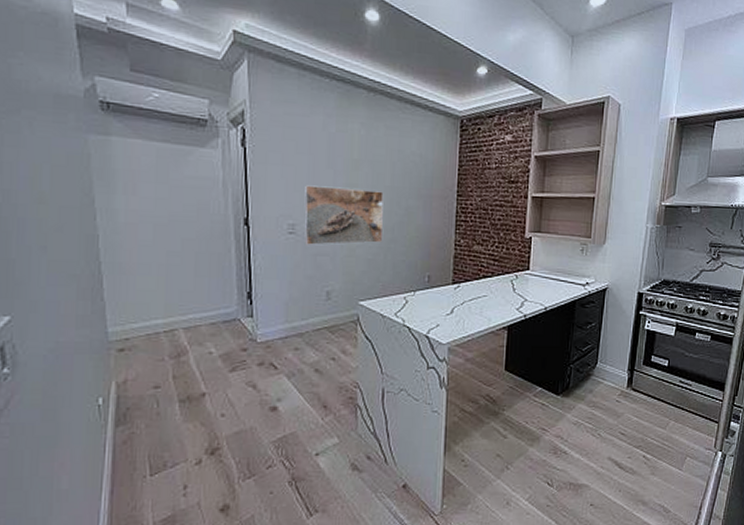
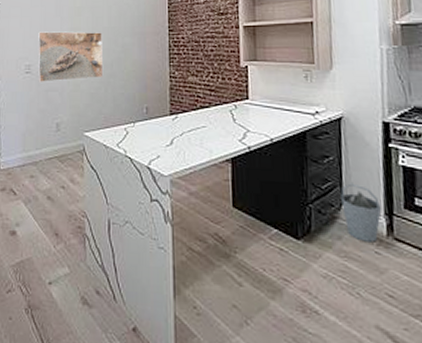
trash bin: none [596,345,627,393] -> present [340,183,382,242]

